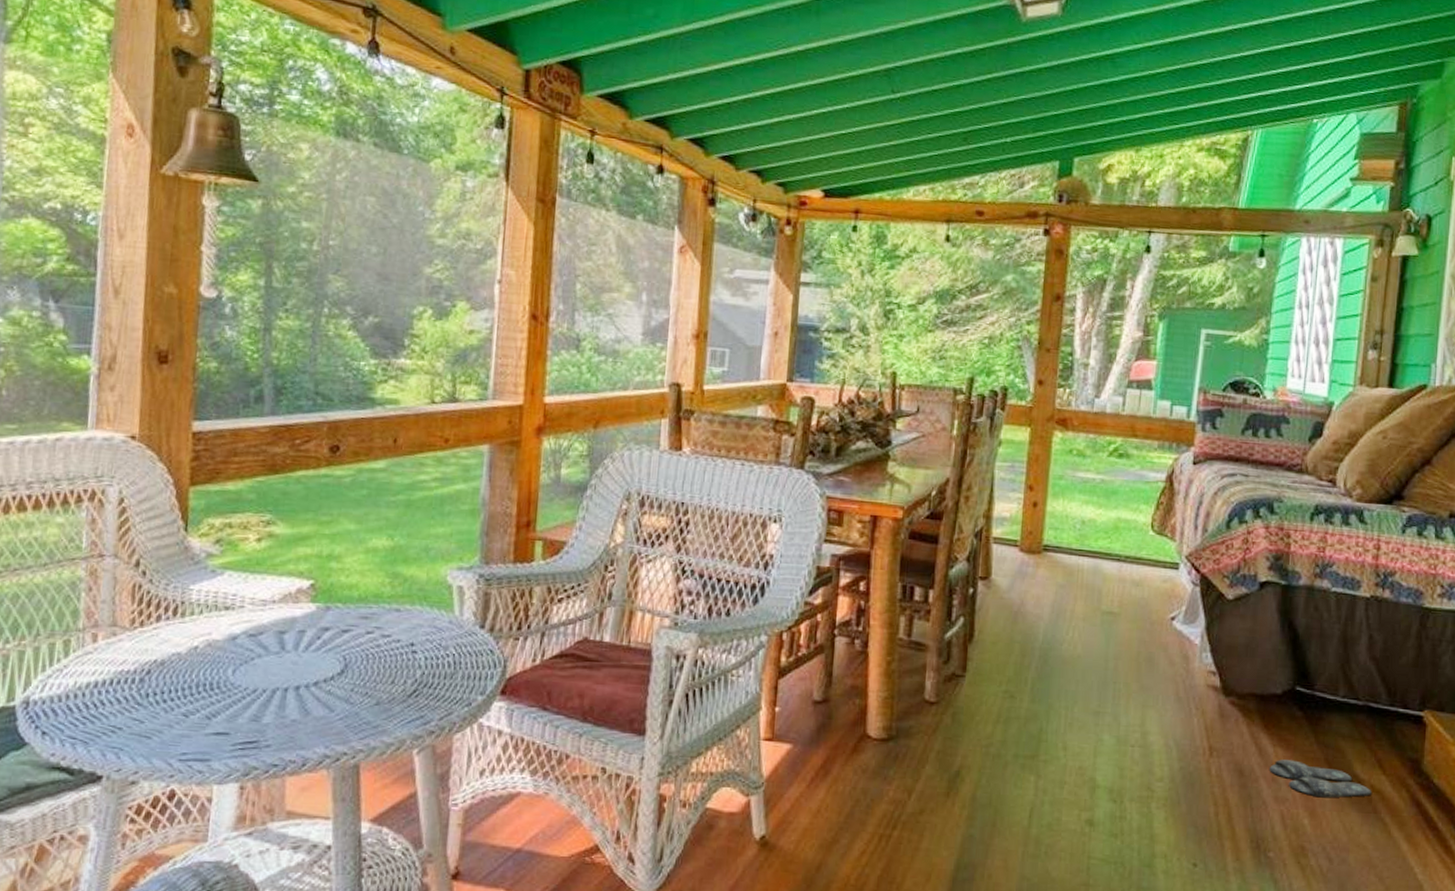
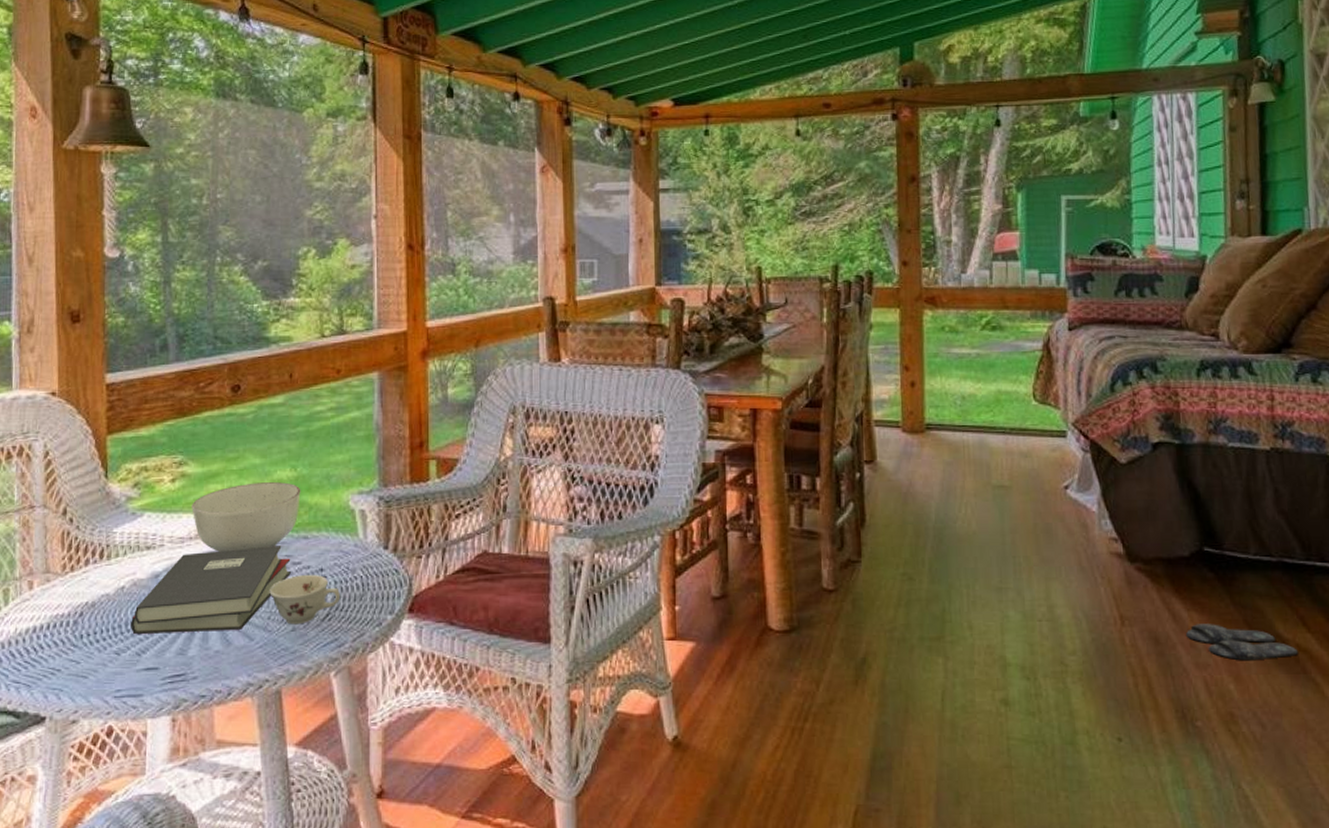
hardback book: none [202,616,380,700] -> present [131,546,291,635]
bowl: none [277,549,397,619] -> present [191,482,301,552]
teacup: none [354,648,431,699] -> present [269,574,341,625]

